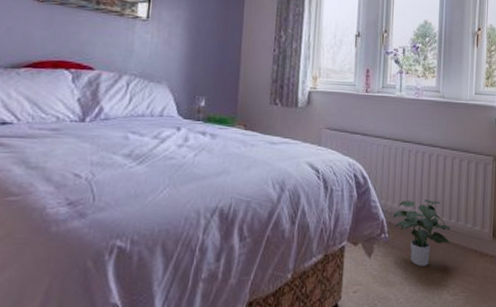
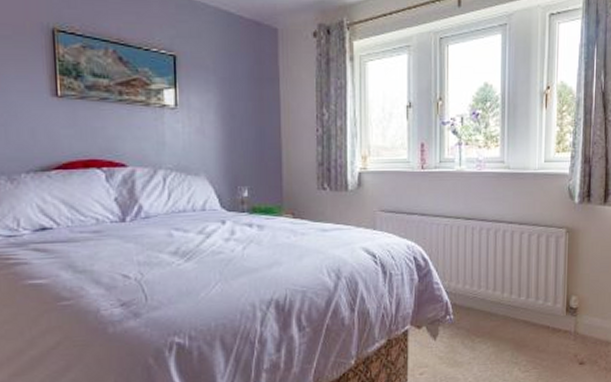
potted plant: present [392,200,451,266] -> none [457,278,522,346]

